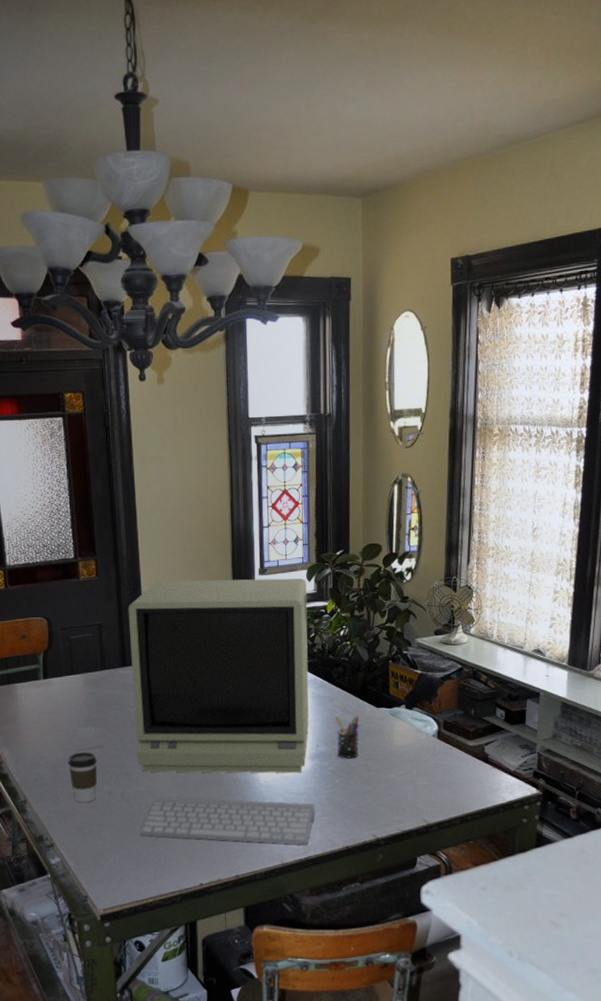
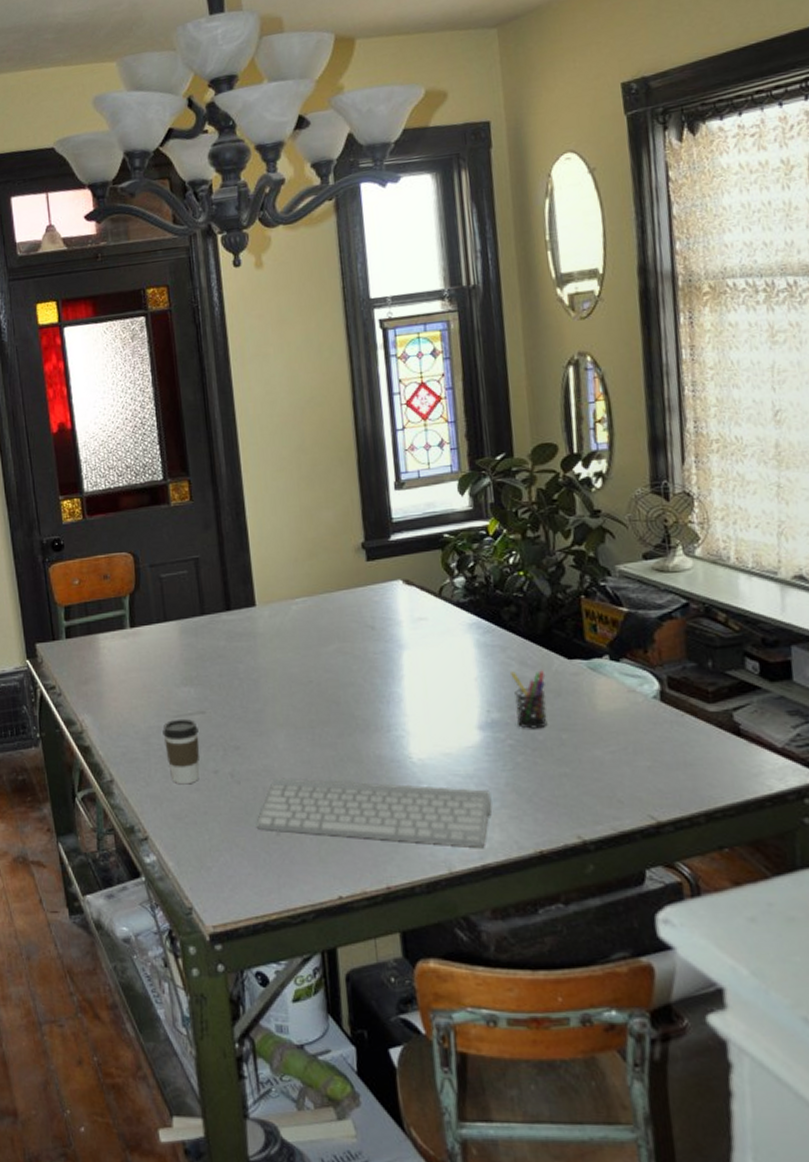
monitor: present [128,578,309,774] -> none [230,492,475,749]

